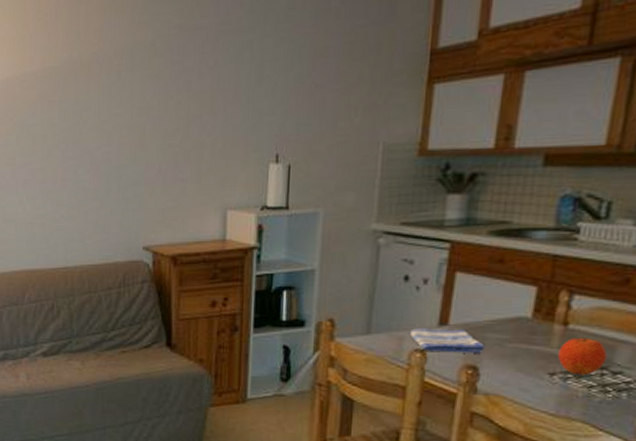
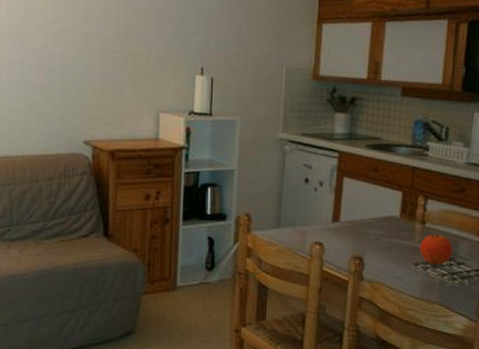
dish towel: present [410,328,484,353] -> none [311,224,367,246]

